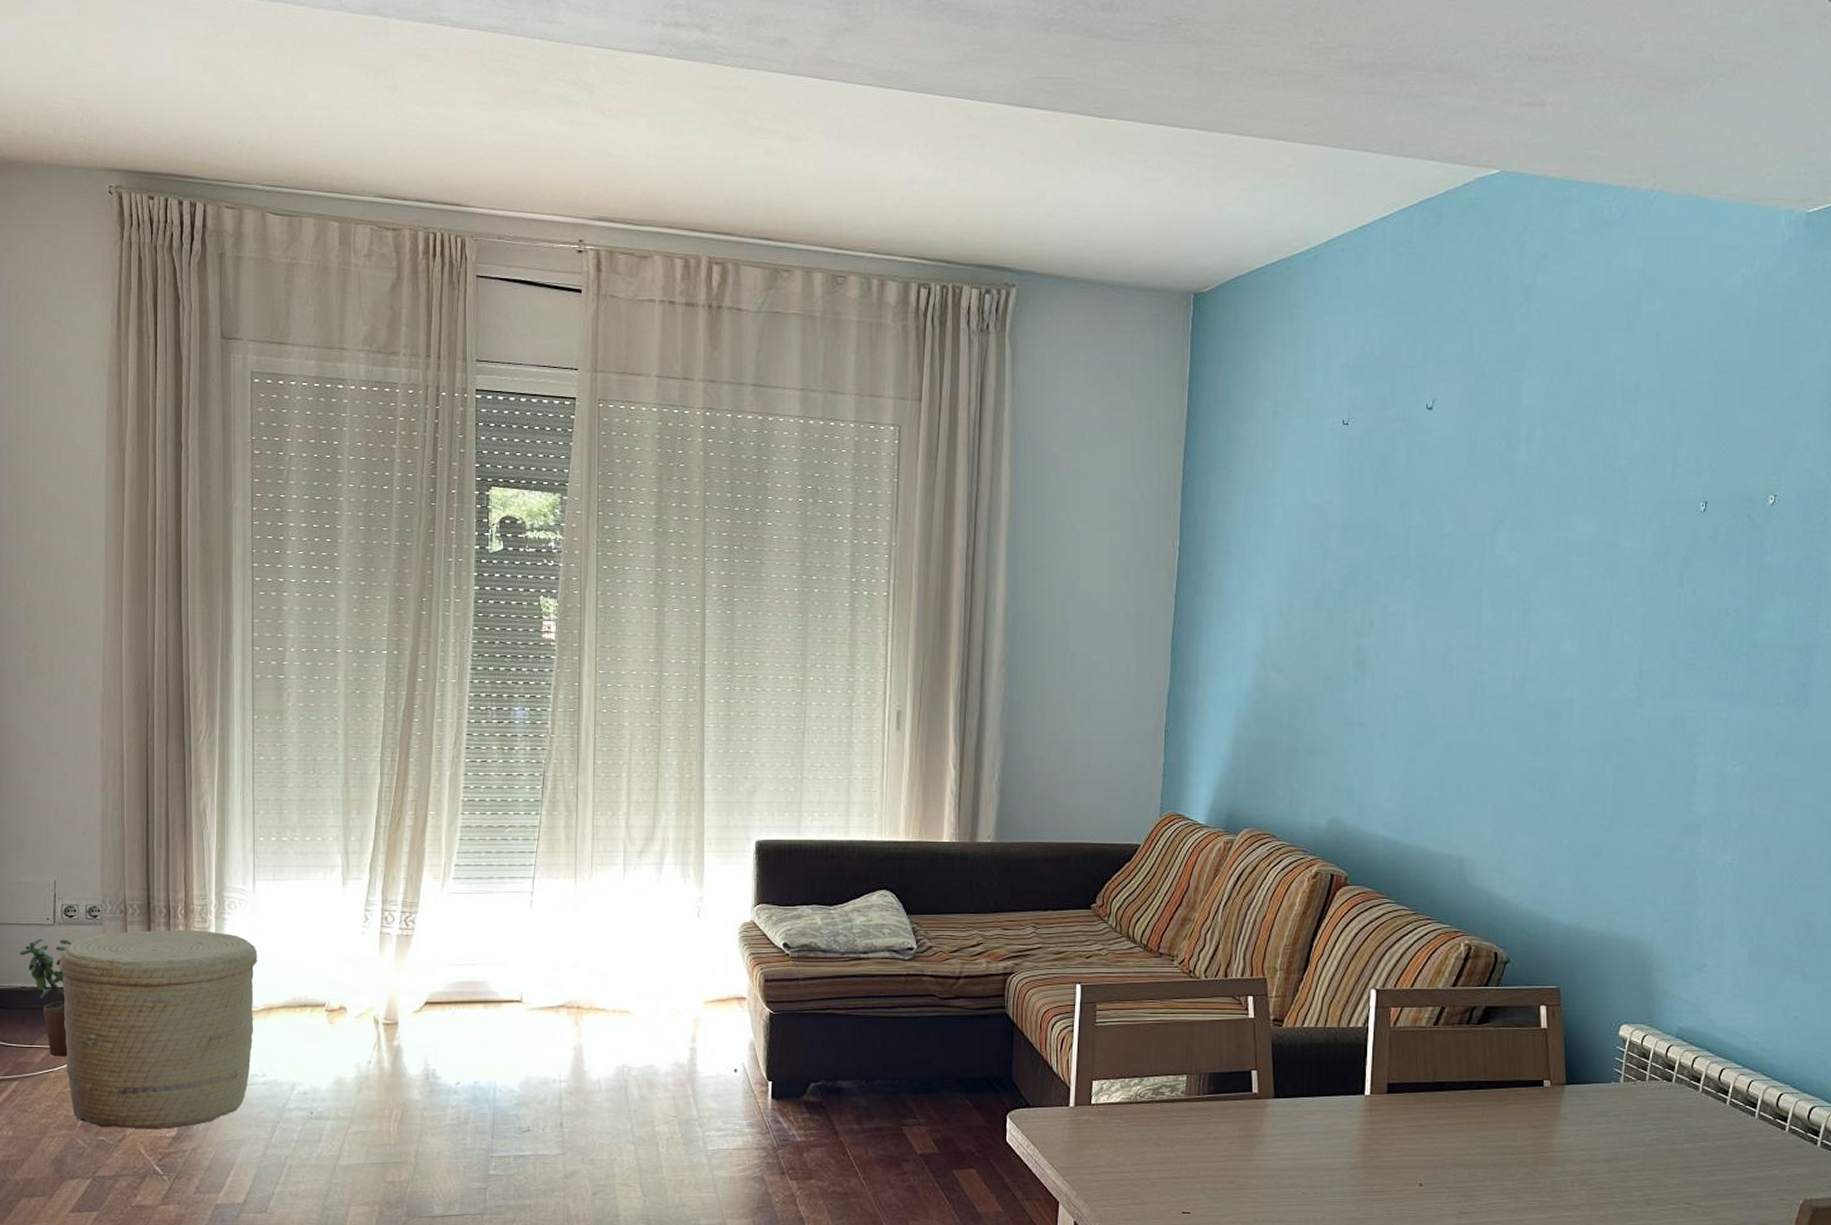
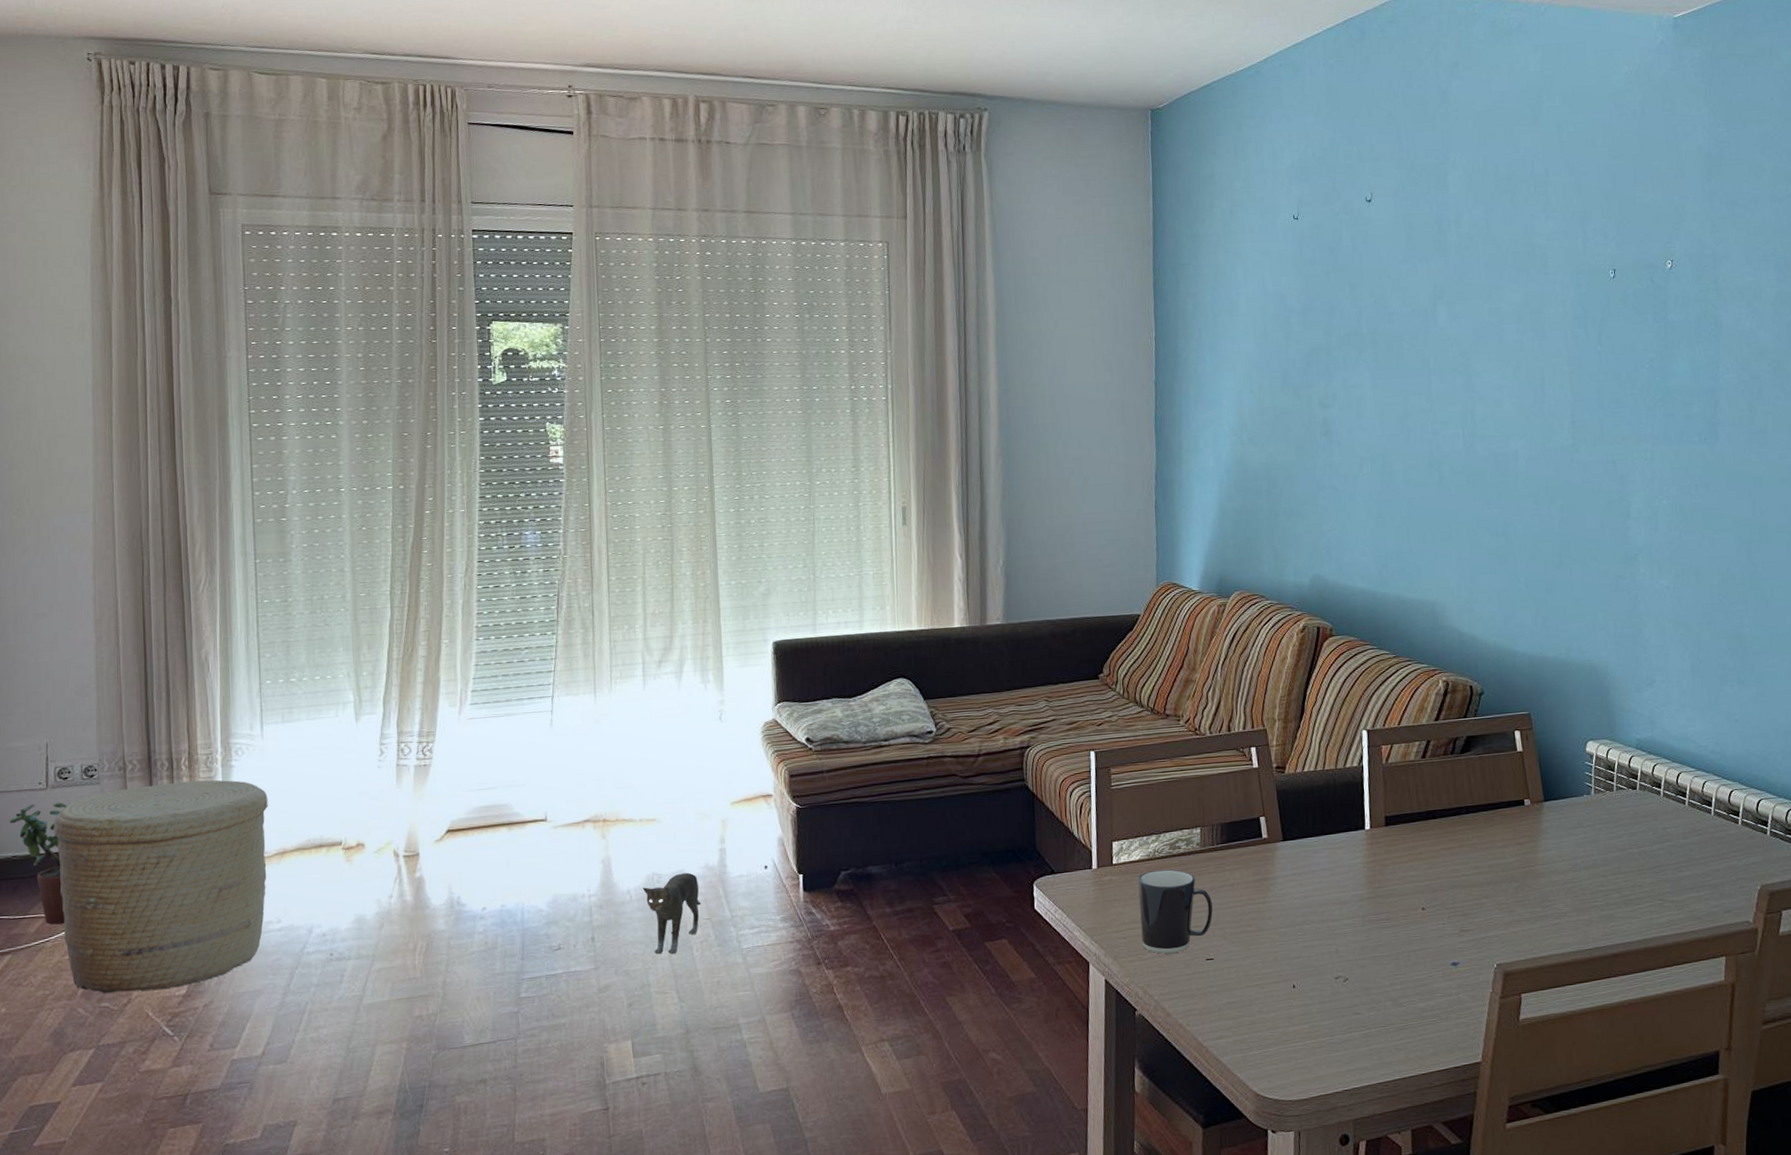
cat: none [612,1068,670,1148] -> present [642,872,702,955]
mug: none [1116,1114,1193,1203] -> present [1138,869,1213,954]

